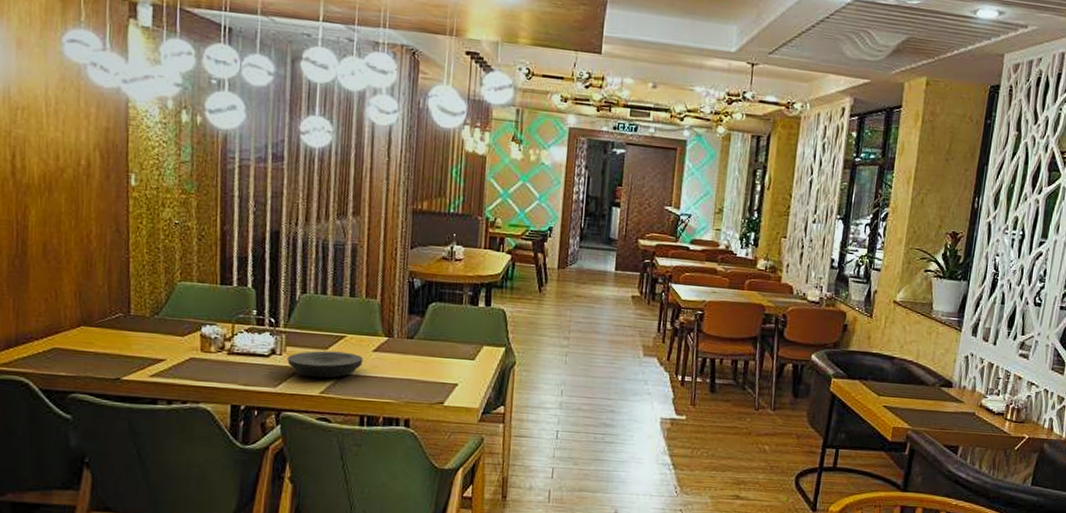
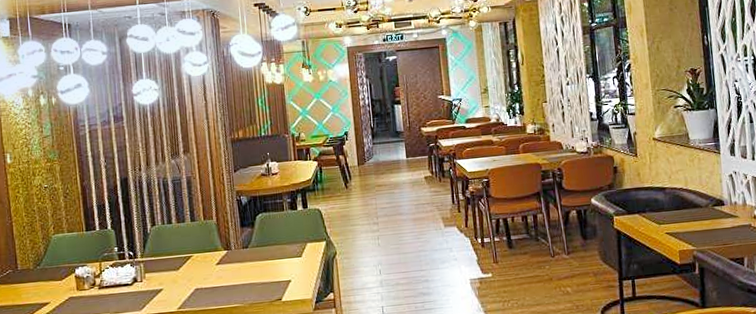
plate: present [287,350,363,379] -> none [147,269,209,297]

